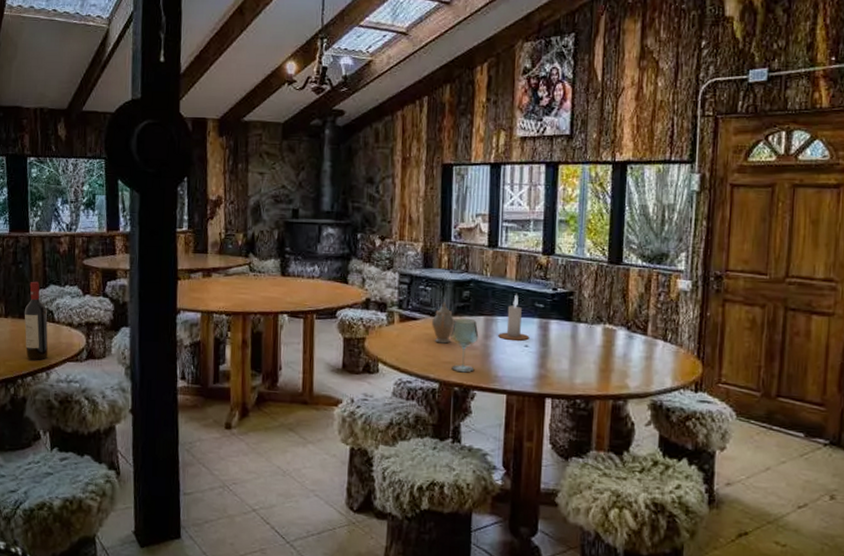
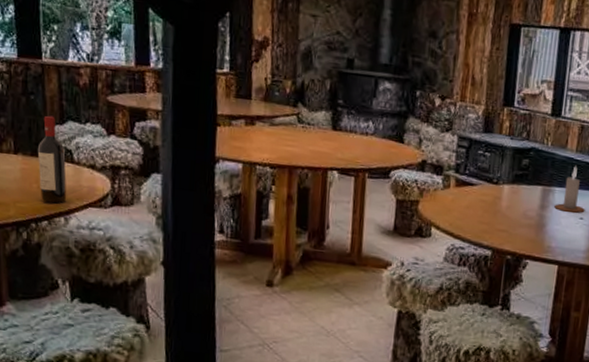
teapot: present [431,302,455,344] -> none [487,169,513,212]
wine glass: present [450,318,479,373] -> none [505,186,535,242]

